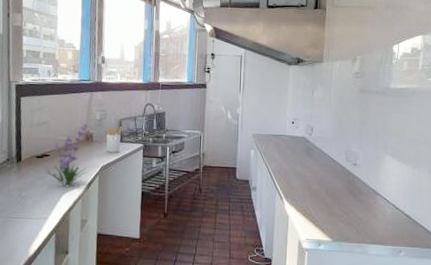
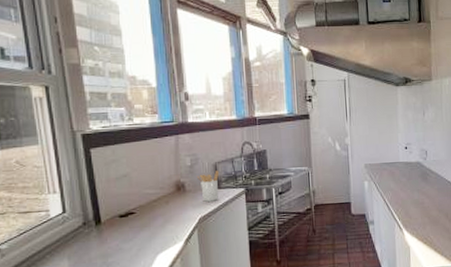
plant: present [46,123,88,187] -> none [133,172,183,245]

